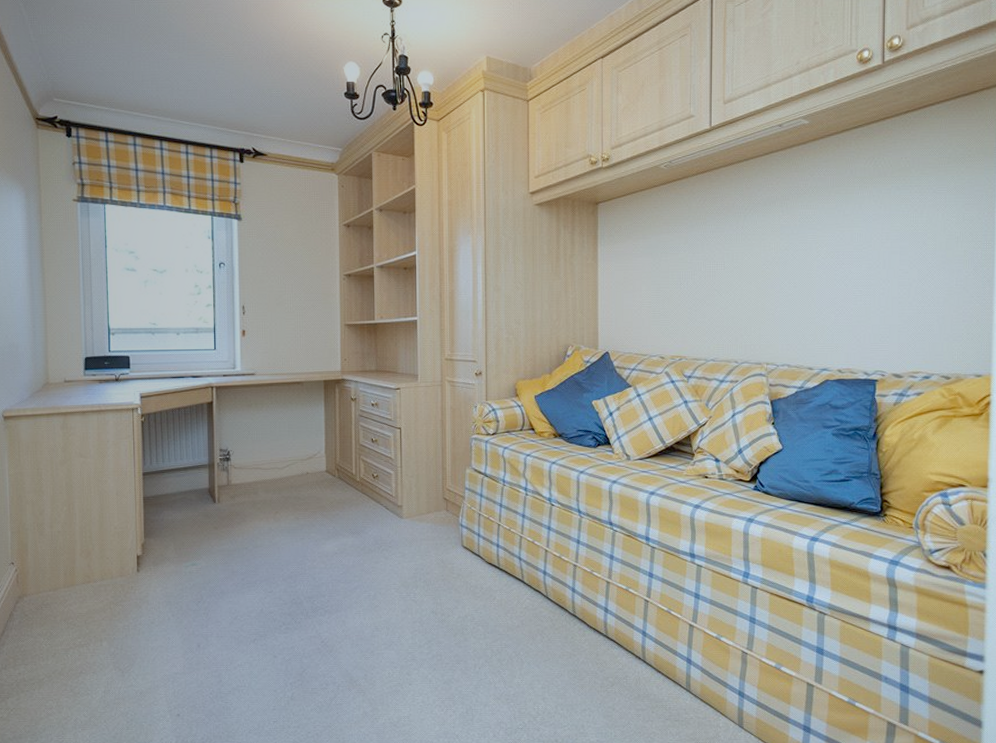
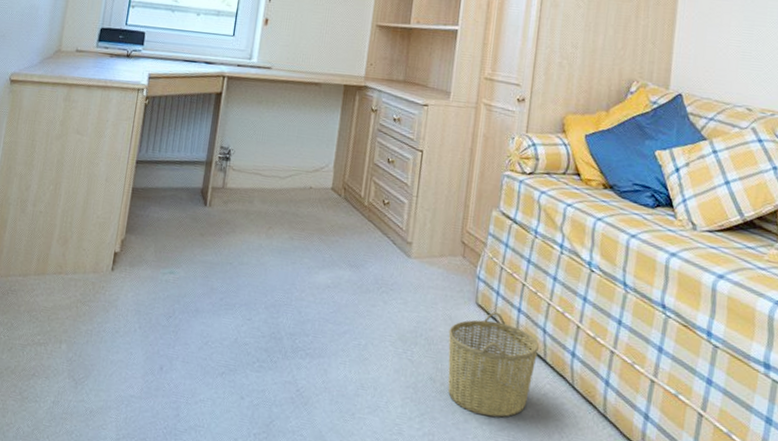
basket: none [442,550,518,633] -> present [448,311,540,418]

